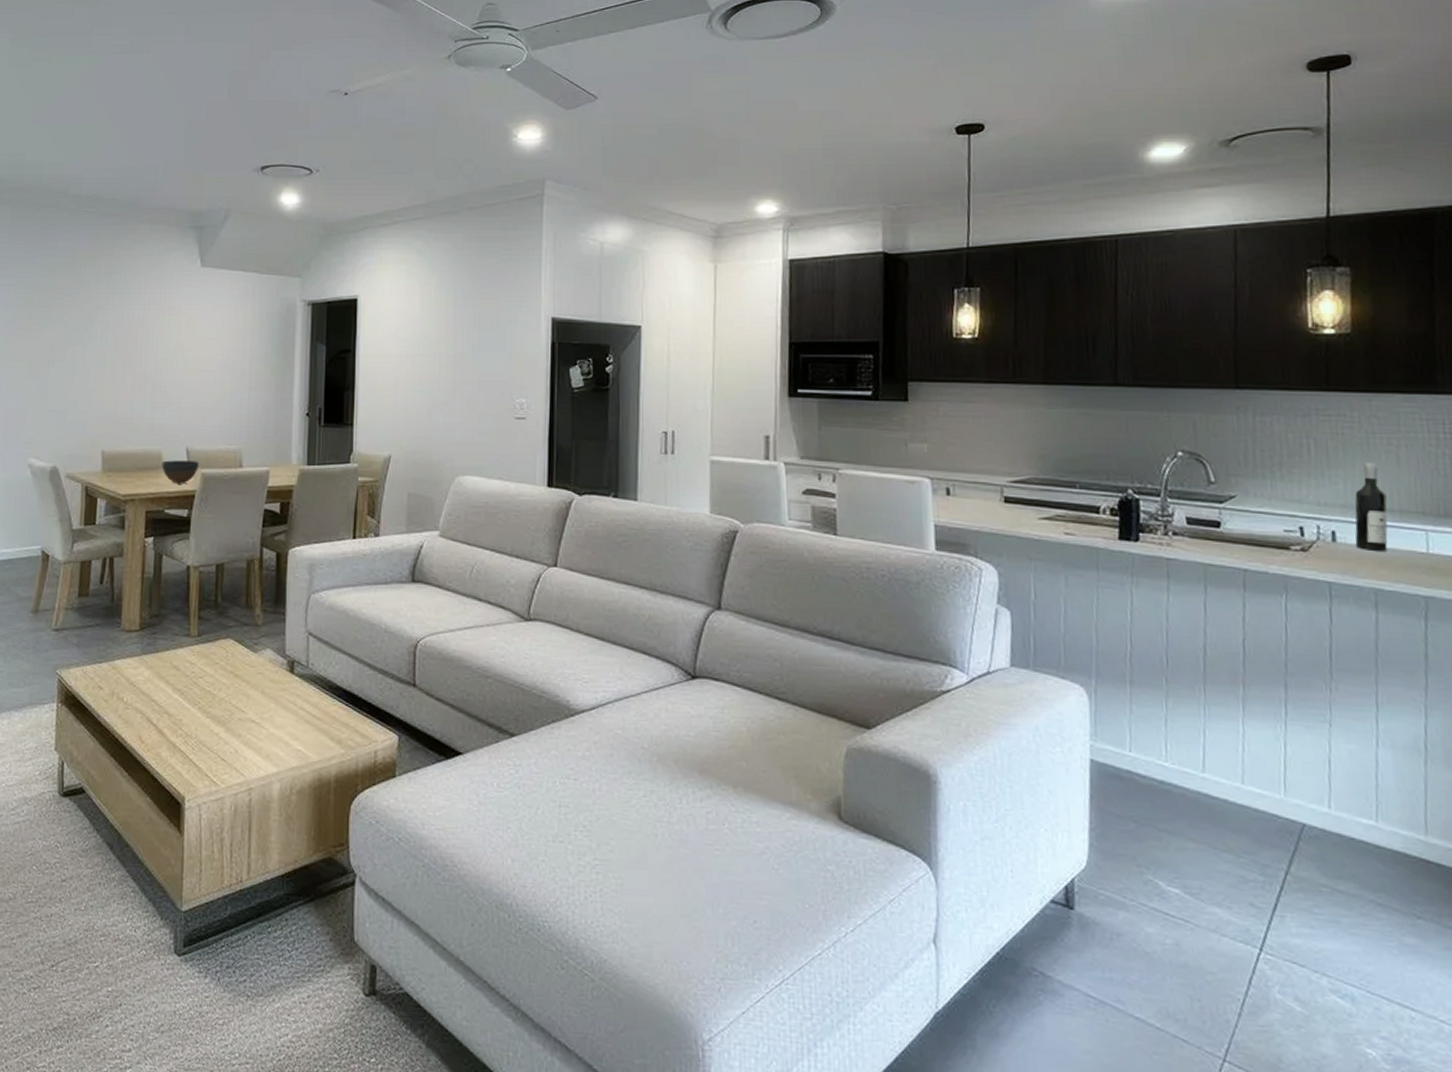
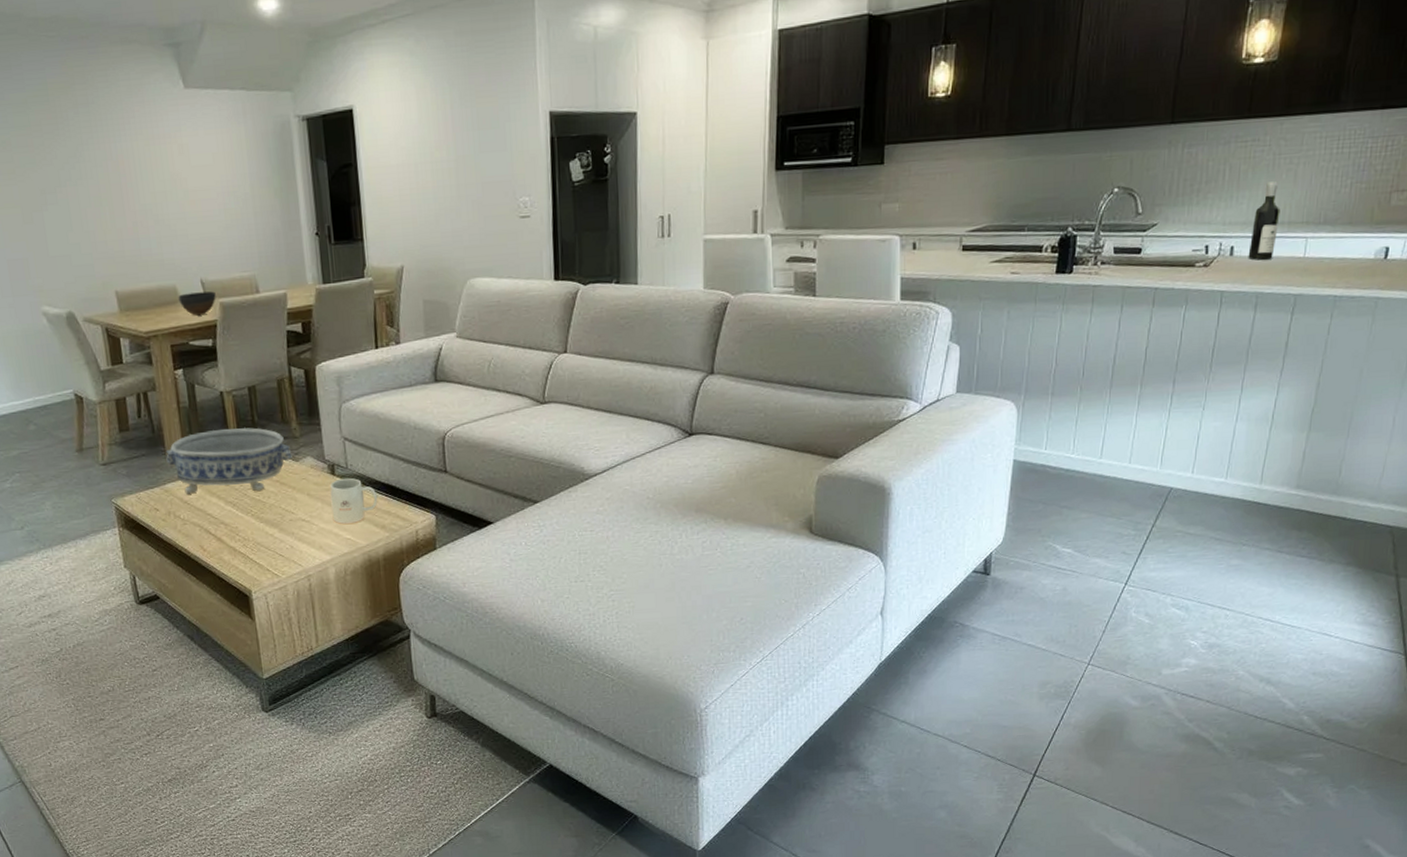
decorative bowl: none [120,606,251,682] -> present [165,427,292,494]
mug: none [284,678,337,734] -> present [329,477,378,525]

